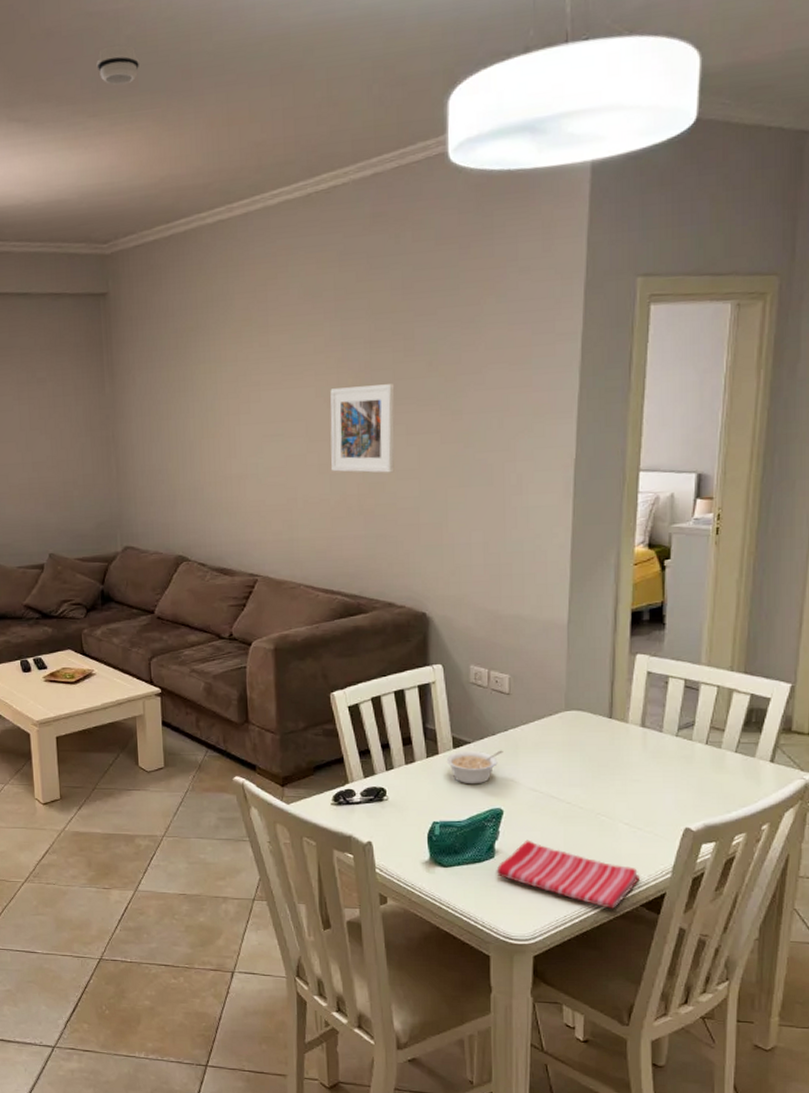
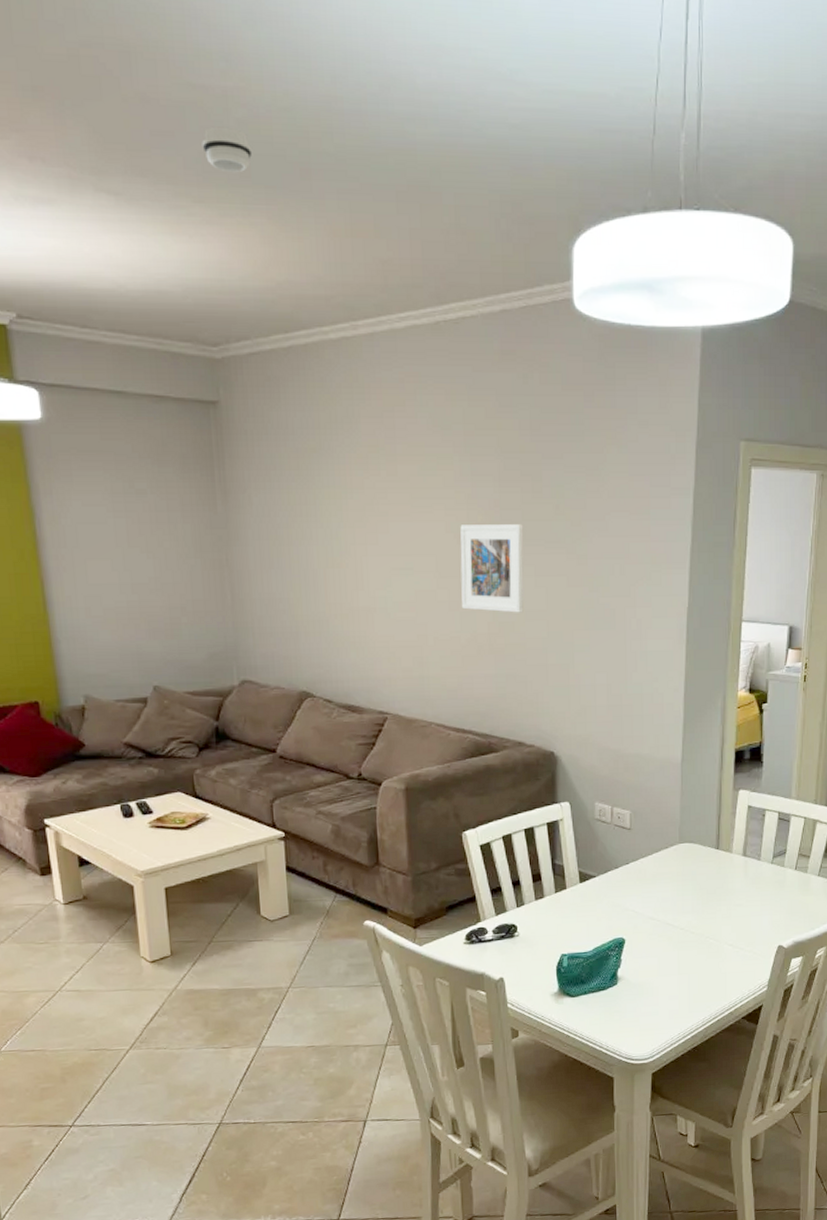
legume: present [446,750,503,785] -> none [573,882,625,917]
dish towel: present [496,840,641,909] -> none [619,965,743,1023]

